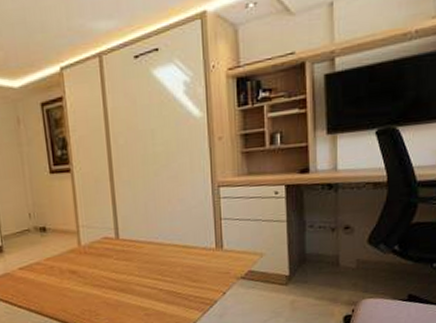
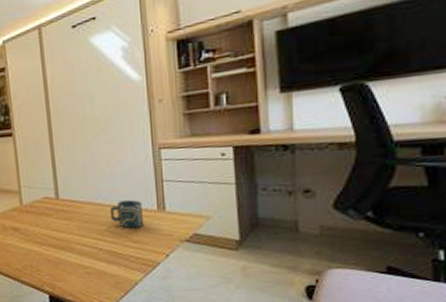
cup: none [171,238,203,268] -> present [110,200,145,229]

